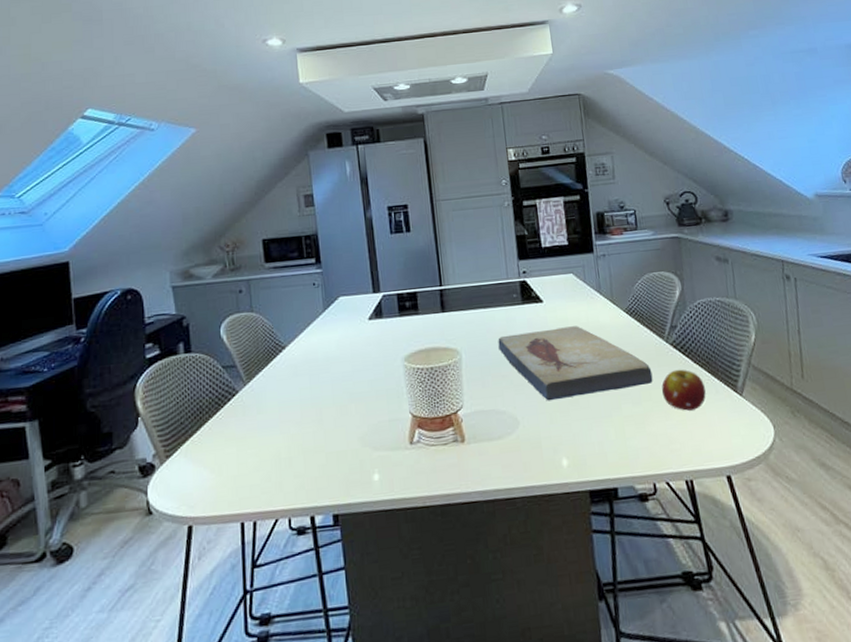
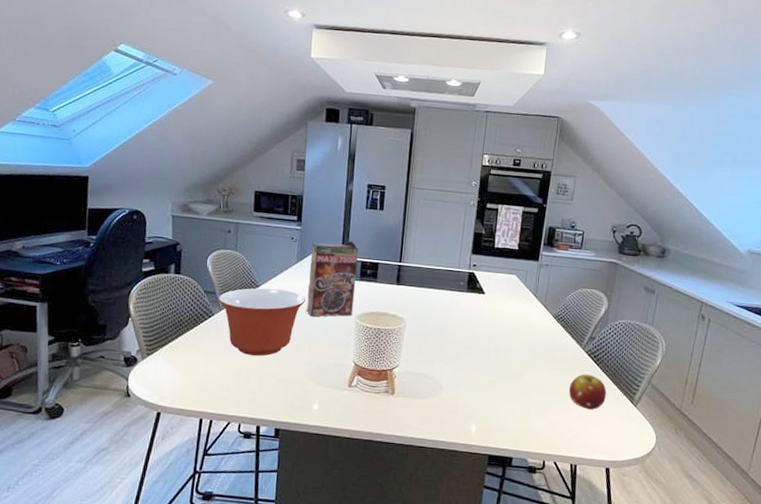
mixing bowl: none [240,345,342,432] -> present [218,288,306,356]
cereal box: none [337,273,399,371] -> present [306,240,358,317]
fish fossil: present [498,326,653,401] -> none [438,315,565,381]

